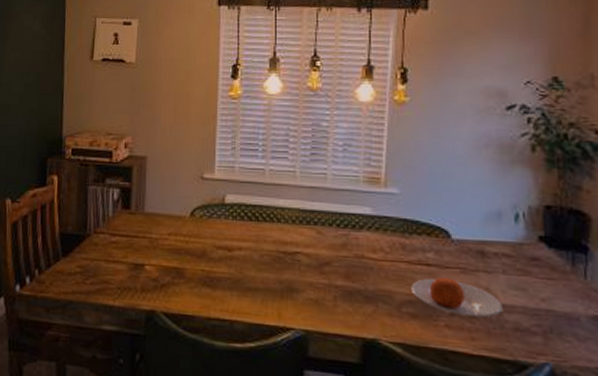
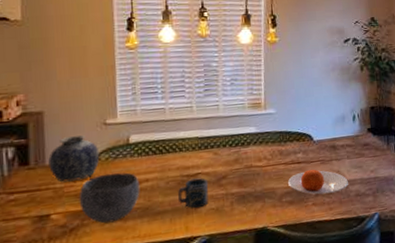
vase: none [147,186,195,234] -> present [48,135,100,183]
bowl: none [171,232,232,288] -> present [79,172,140,224]
cup: none [273,257,308,294] -> present [178,178,209,208]

